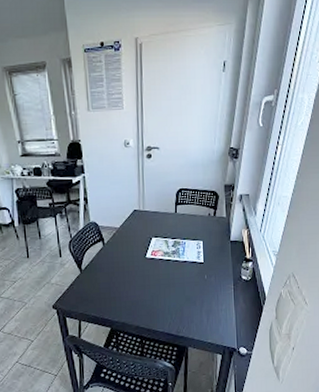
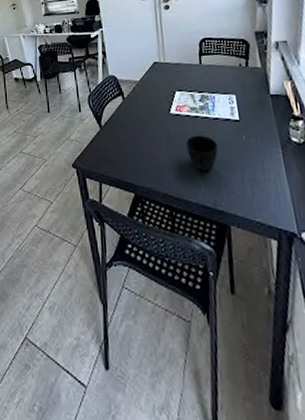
cup: none [158,275,185,306] -> present [186,135,219,172]

